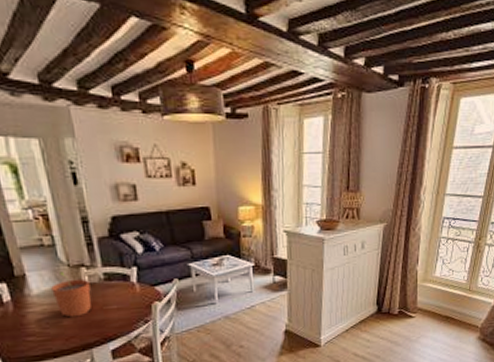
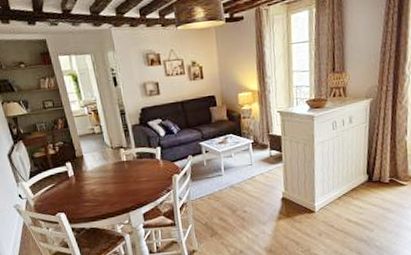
plant pot: present [51,272,92,318] -> none [100,153,128,188]

